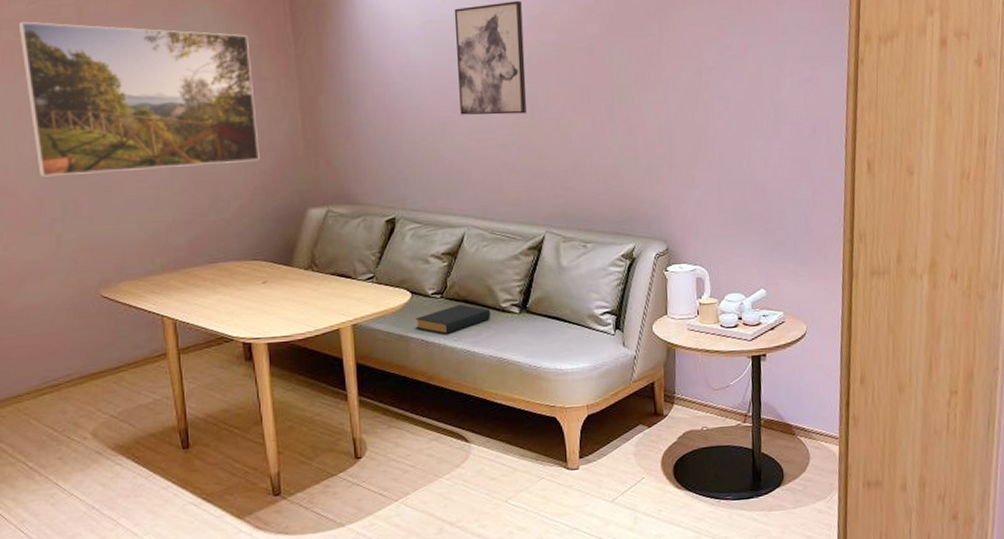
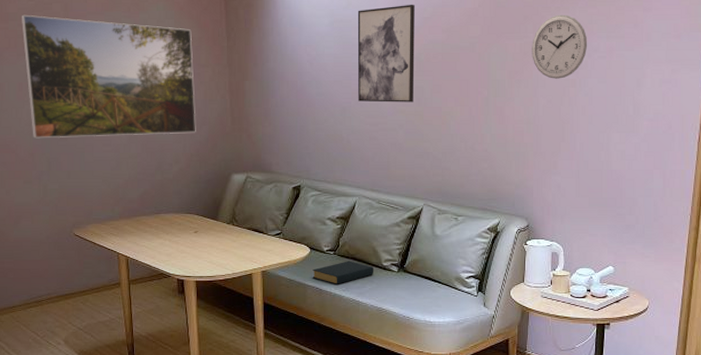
wall clock: none [658,9,720,81] -> present [532,14,588,79]

